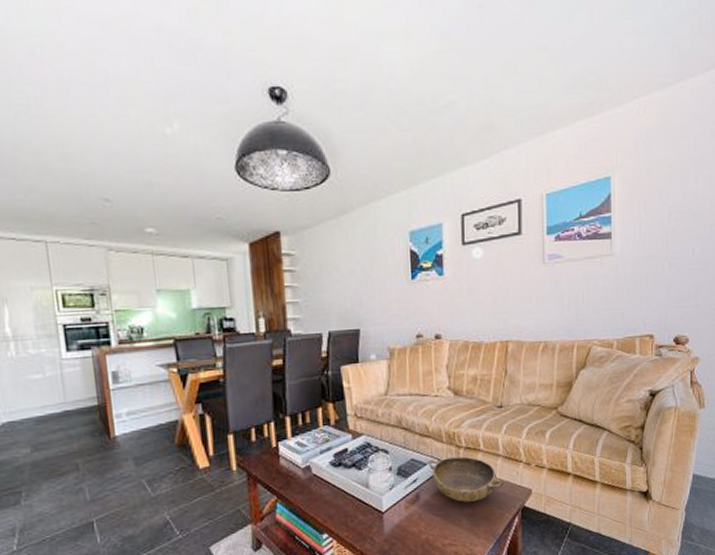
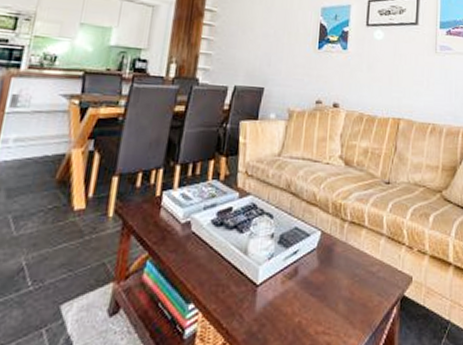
bowl: present [428,456,503,502] -> none [311,230,385,283]

